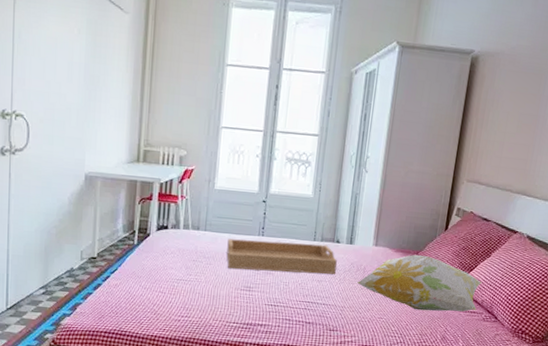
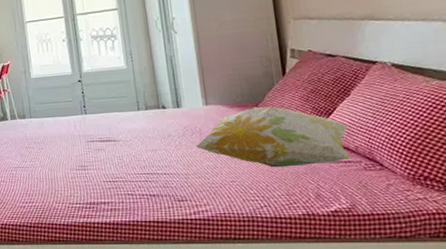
serving tray: present [226,239,337,274] -> none [53,112,169,151]

